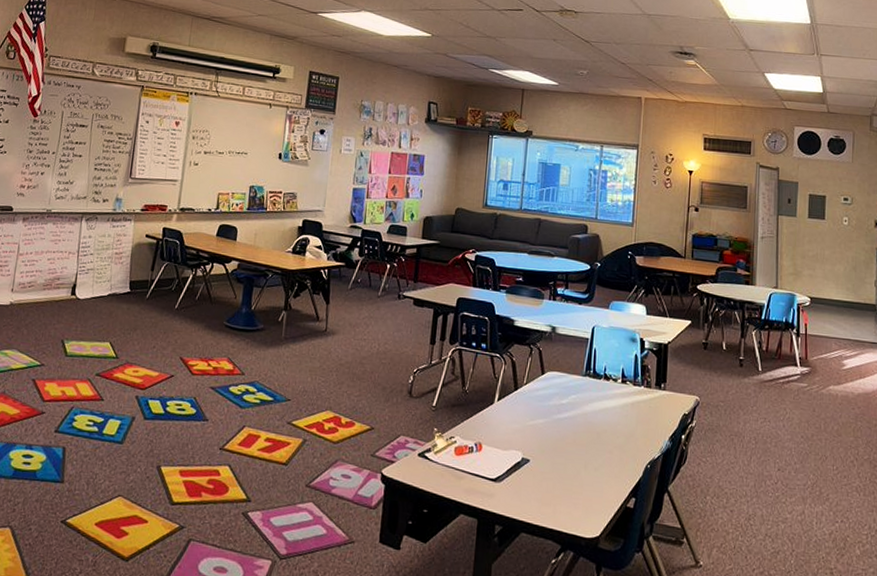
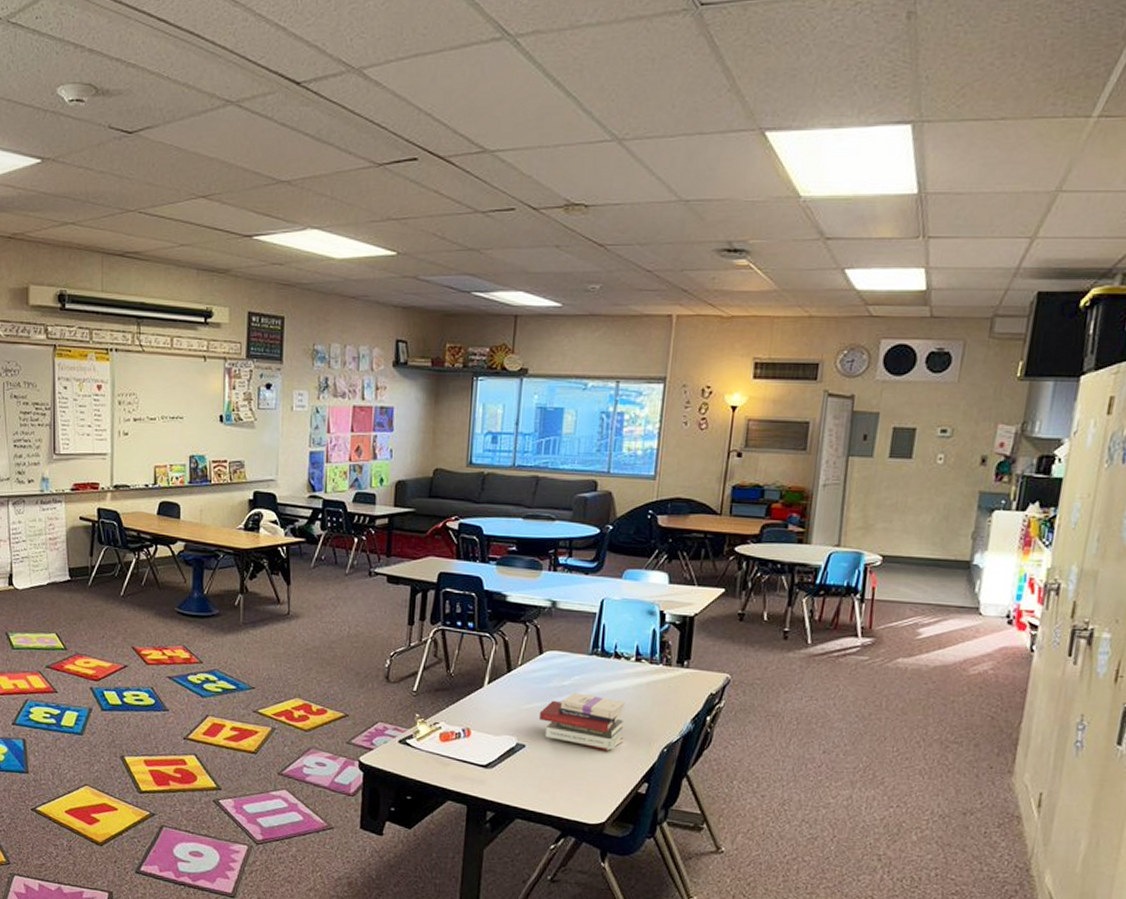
books: none [541,411,614,467] -> present [538,693,625,752]

